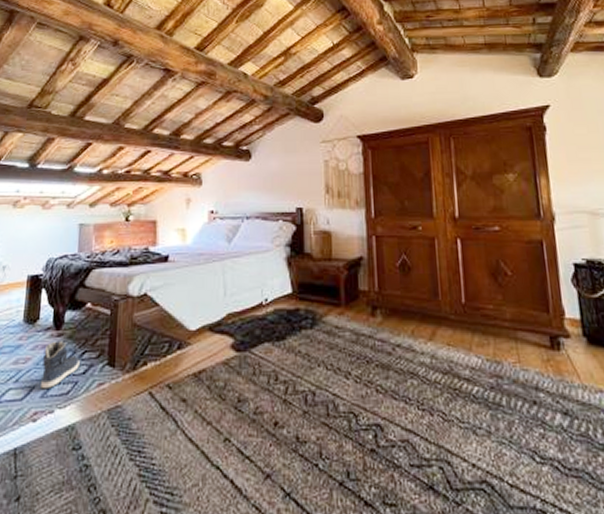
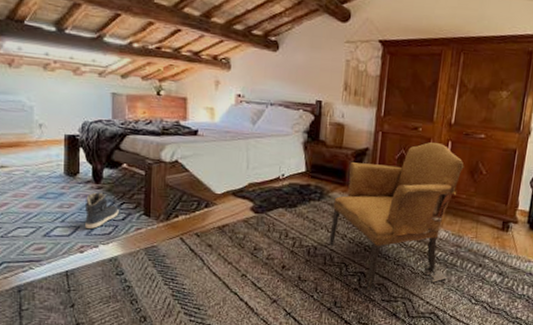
armchair: none [329,243,494,451] -> present [329,142,464,290]

